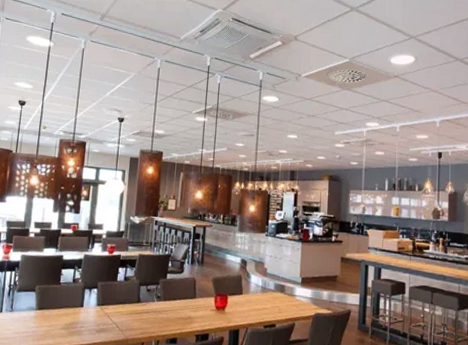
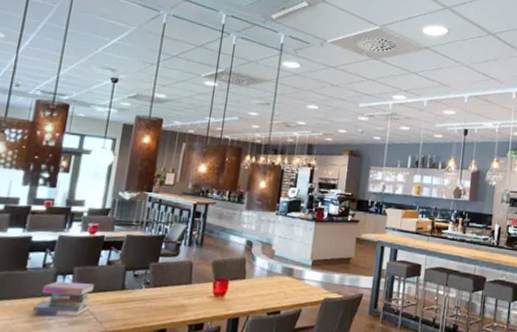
books: none [66,294,115,325] -> present [32,281,94,316]

